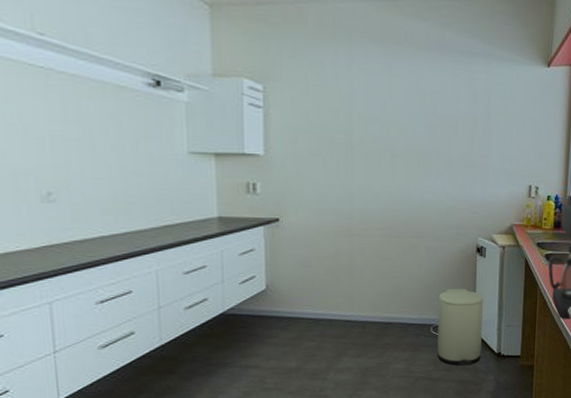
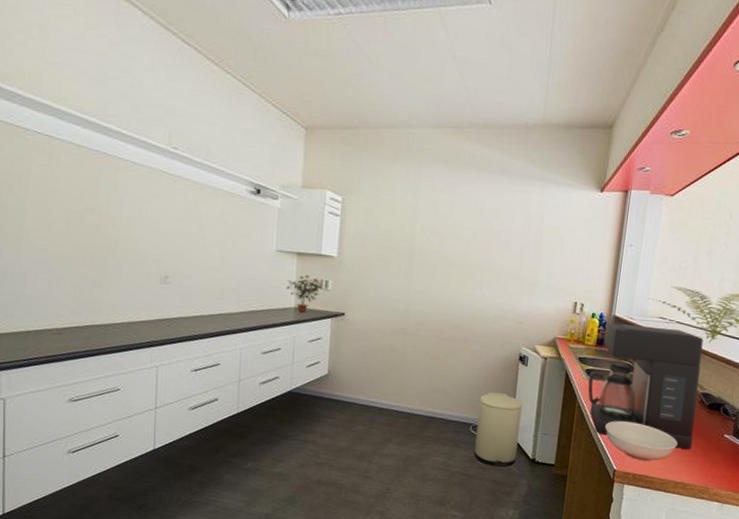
potted plant: none [206,177,250,222] -> present [287,274,323,313]

